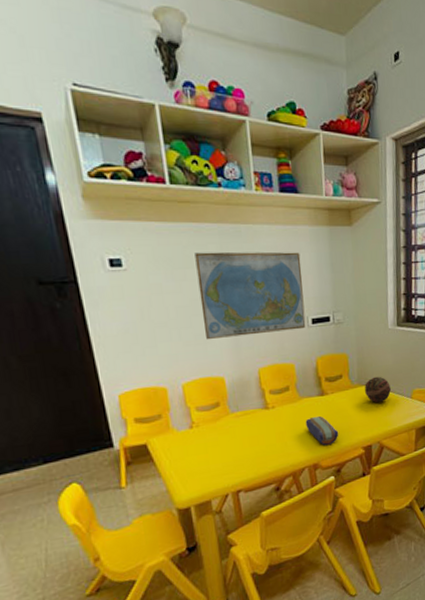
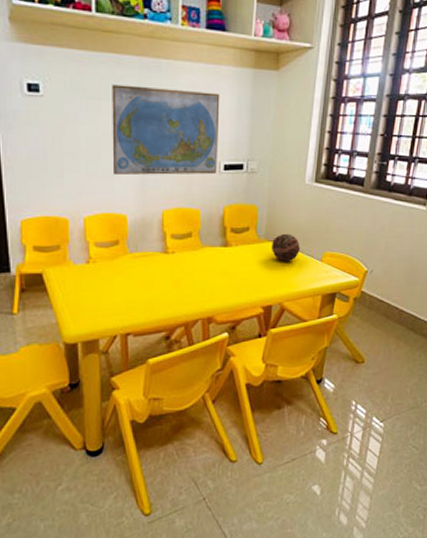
pencil case: present [305,415,339,446] -> none [204,267,239,300]

